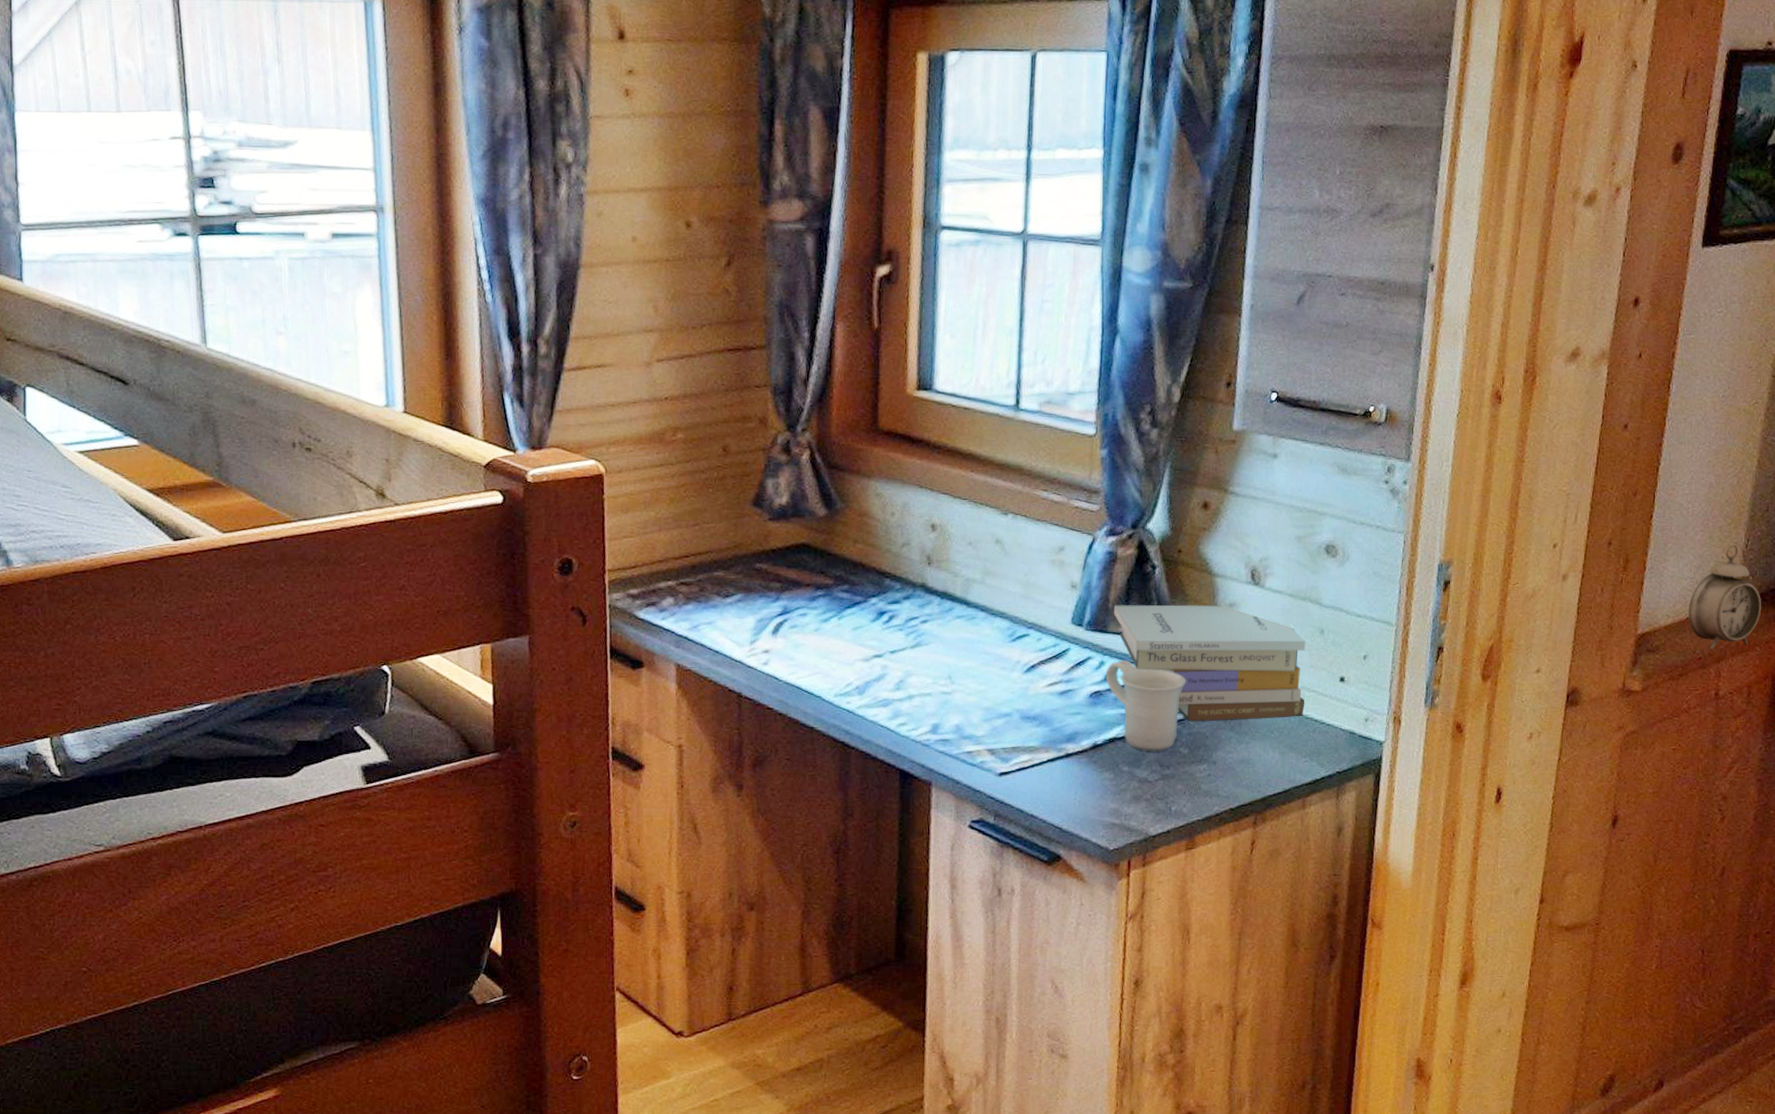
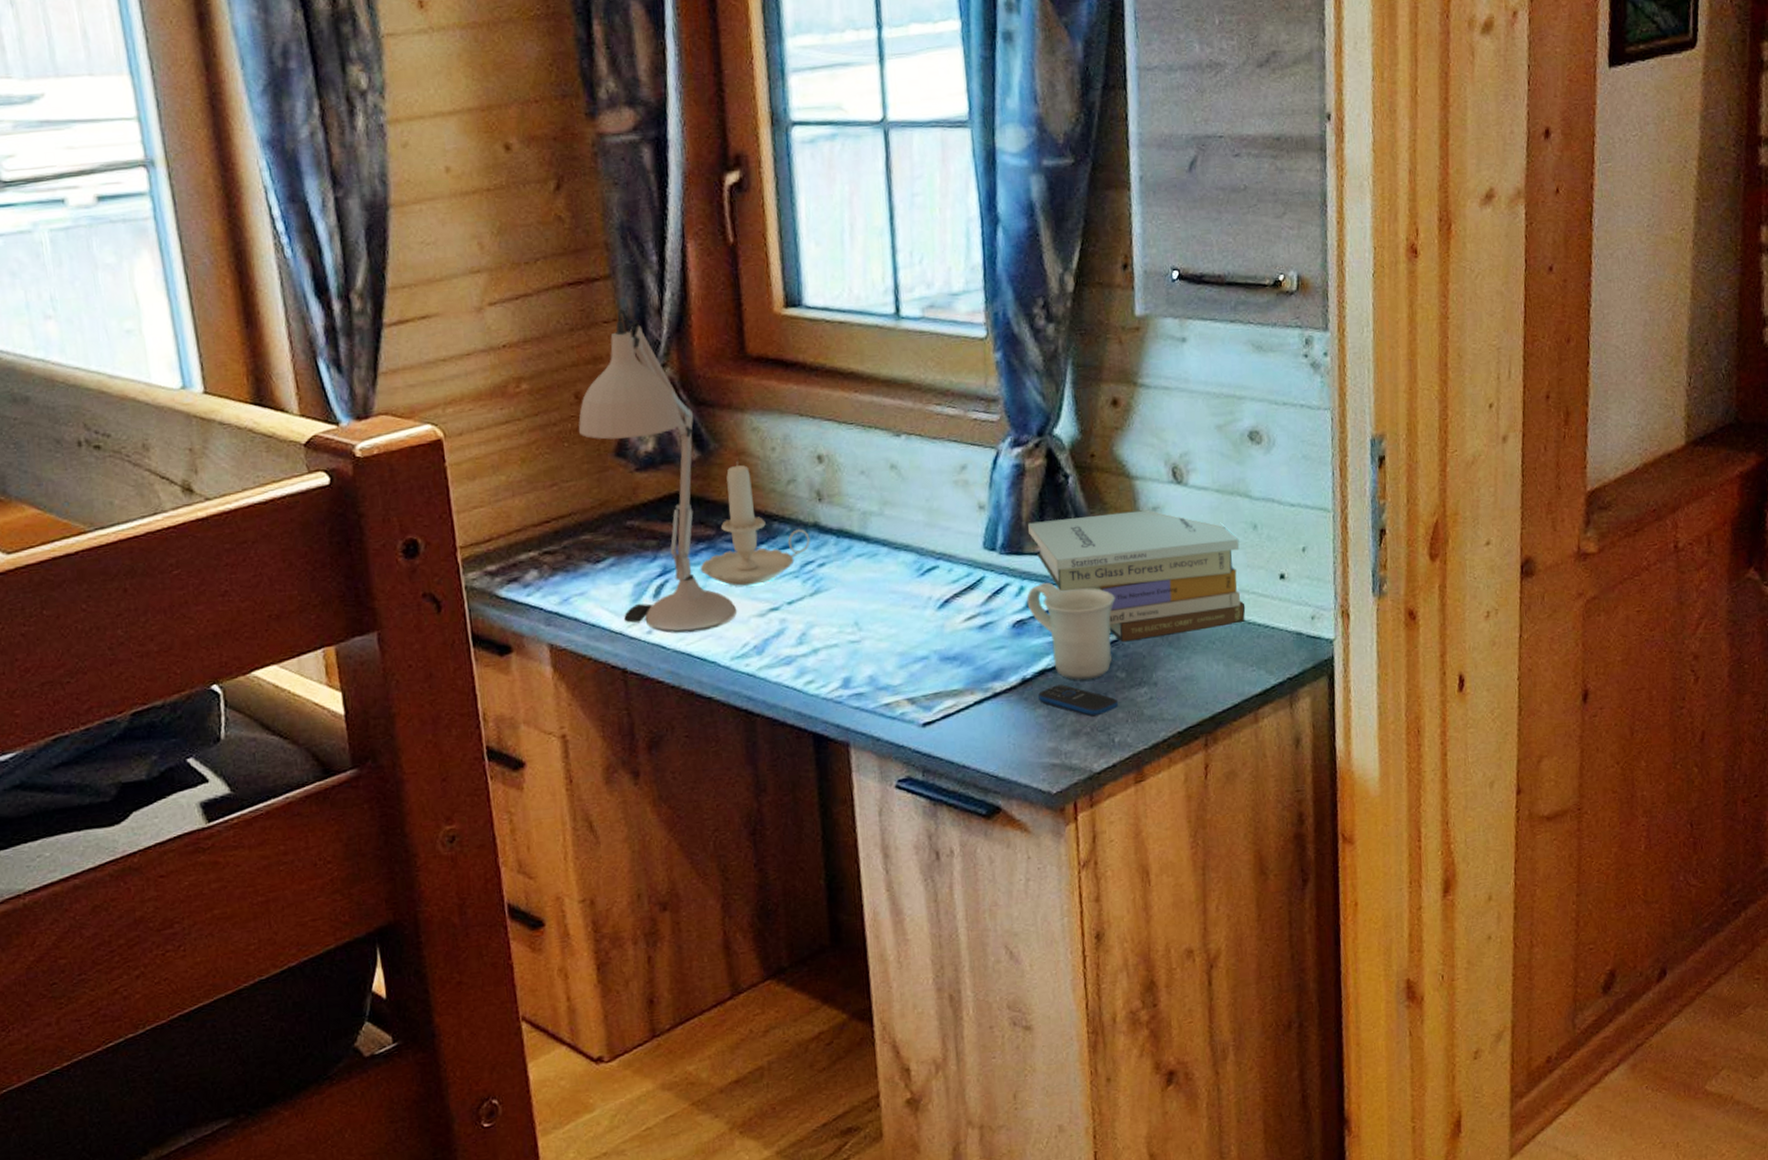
desk lamp: none [722,376,844,669] -> present [578,308,736,634]
candle: none [816,521,917,632] -> present [700,460,810,587]
mobile phone: none [1105,753,1179,785] -> present [1037,684,1119,717]
alarm clock: present [1688,543,1761,651] -> none [1636,383,1712,501]

